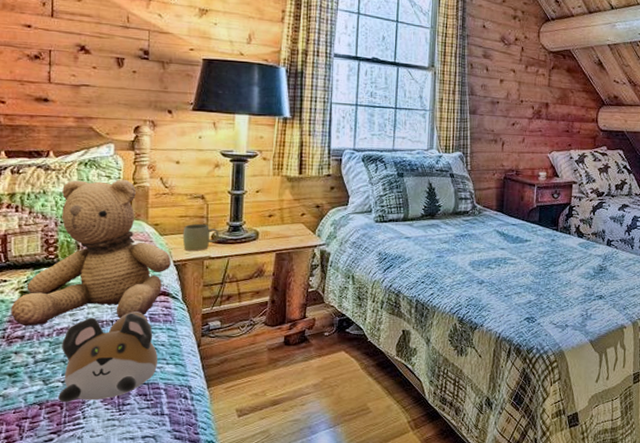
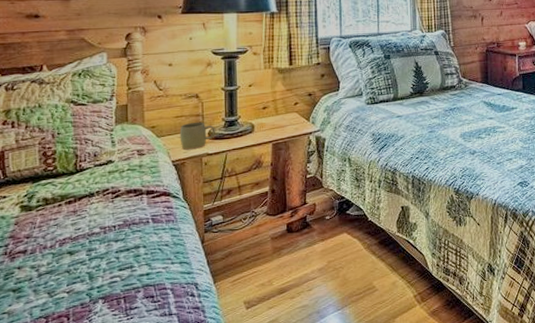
teddy bear: present [11,179,171,327] -> none [12,85,170,241]
plush toy: present [58,311,158,402] -> none [64,214,163,313]

